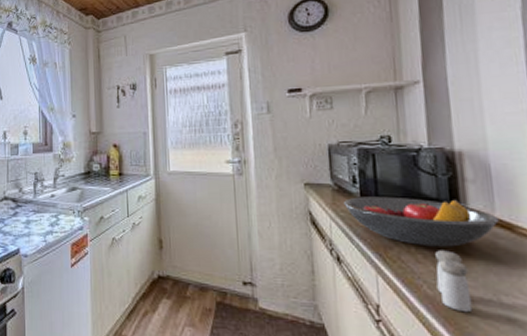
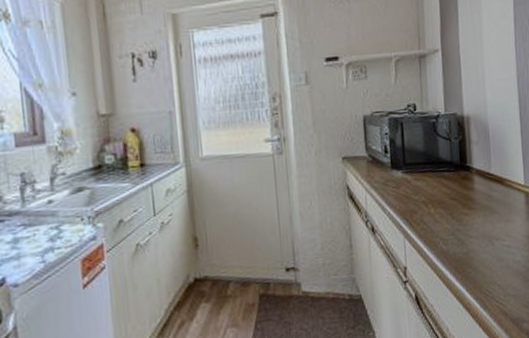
fruit bowl: present [343,196,499,247] -> none [376,160,494,207]
salt and pepper shaker: present [435,250,473,313] -> none [449,207,475,261]

